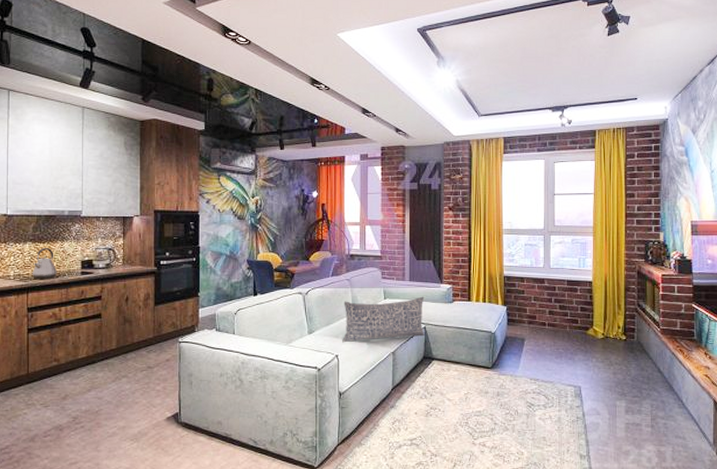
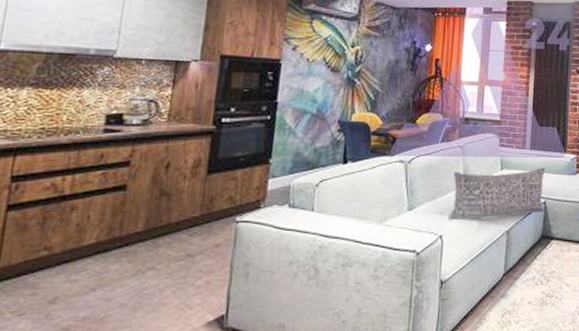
kettle: present [31,247,58,280] -> none [25,95,68,139]

